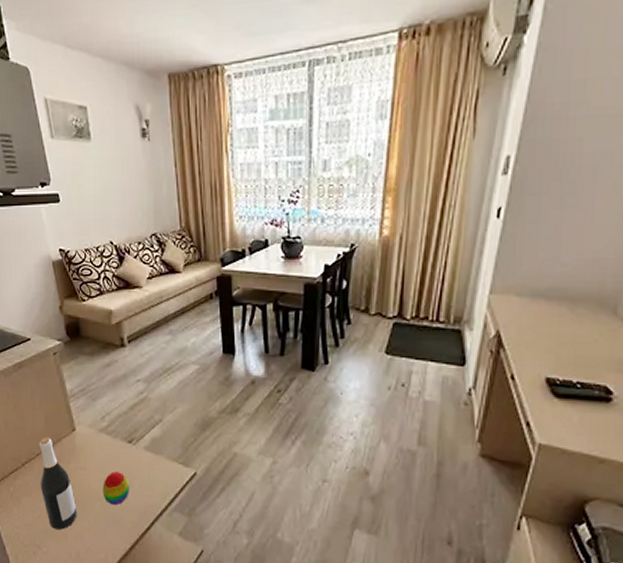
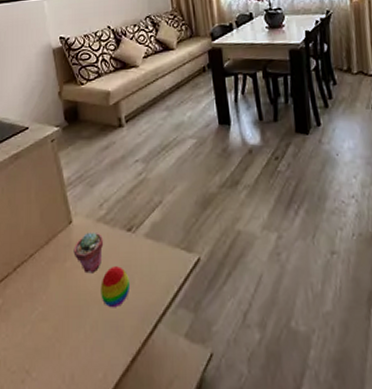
wine bottle: present [39,436,77,530] -> none [32,233,72,348]
potted succulent: none [77,440,106,475] -> present [73,231,104,274]

